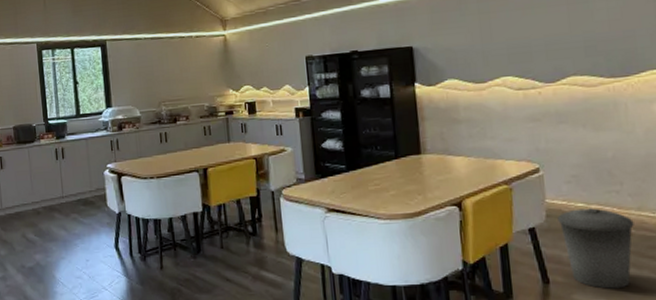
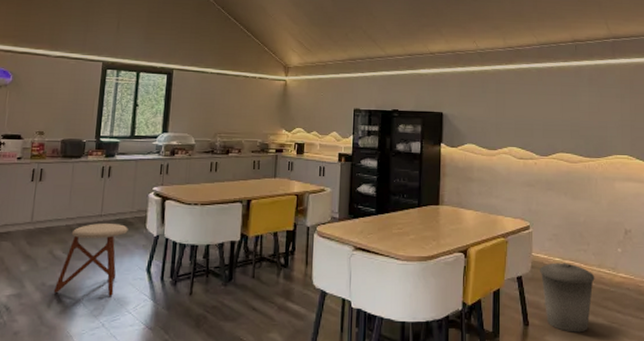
stool: none [33,204,91,274] -> present [53,223,128,296]

